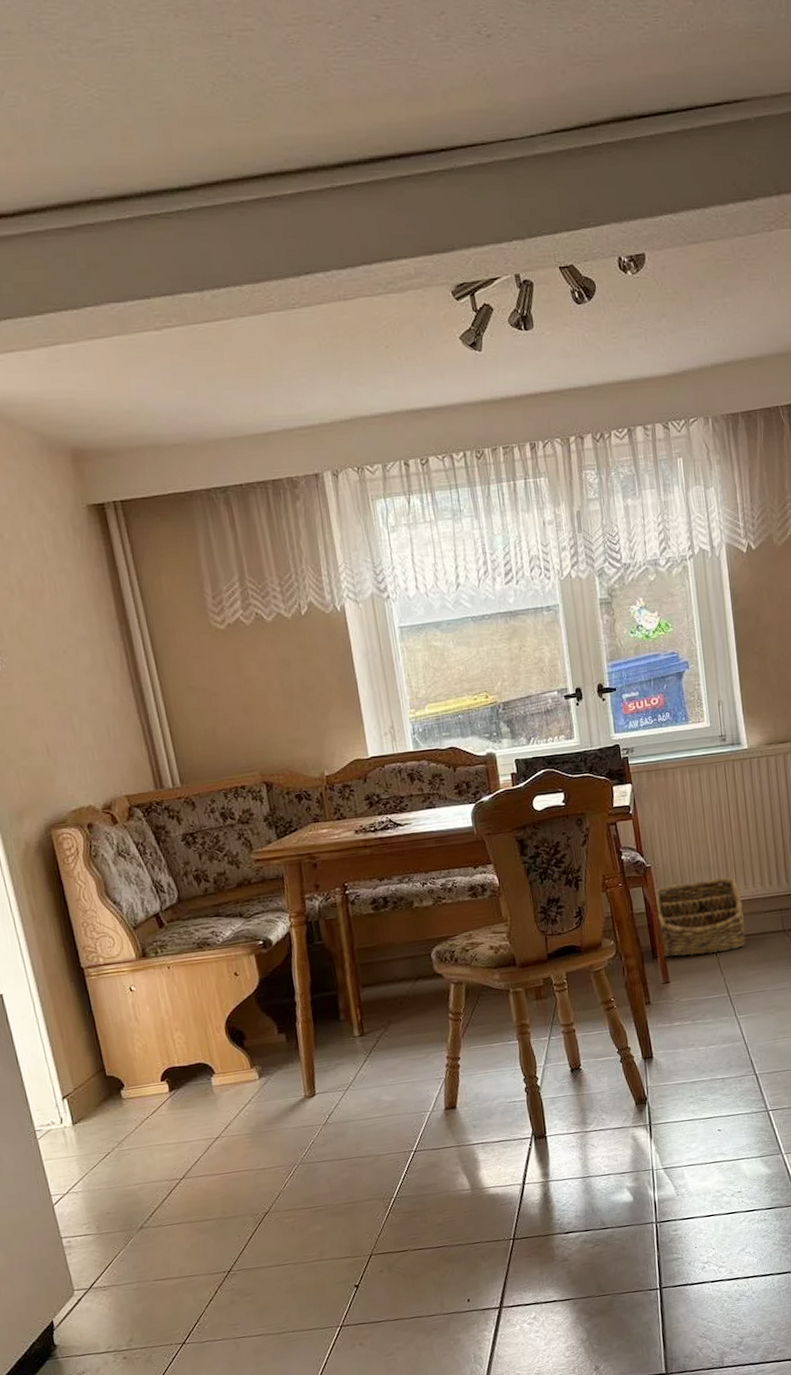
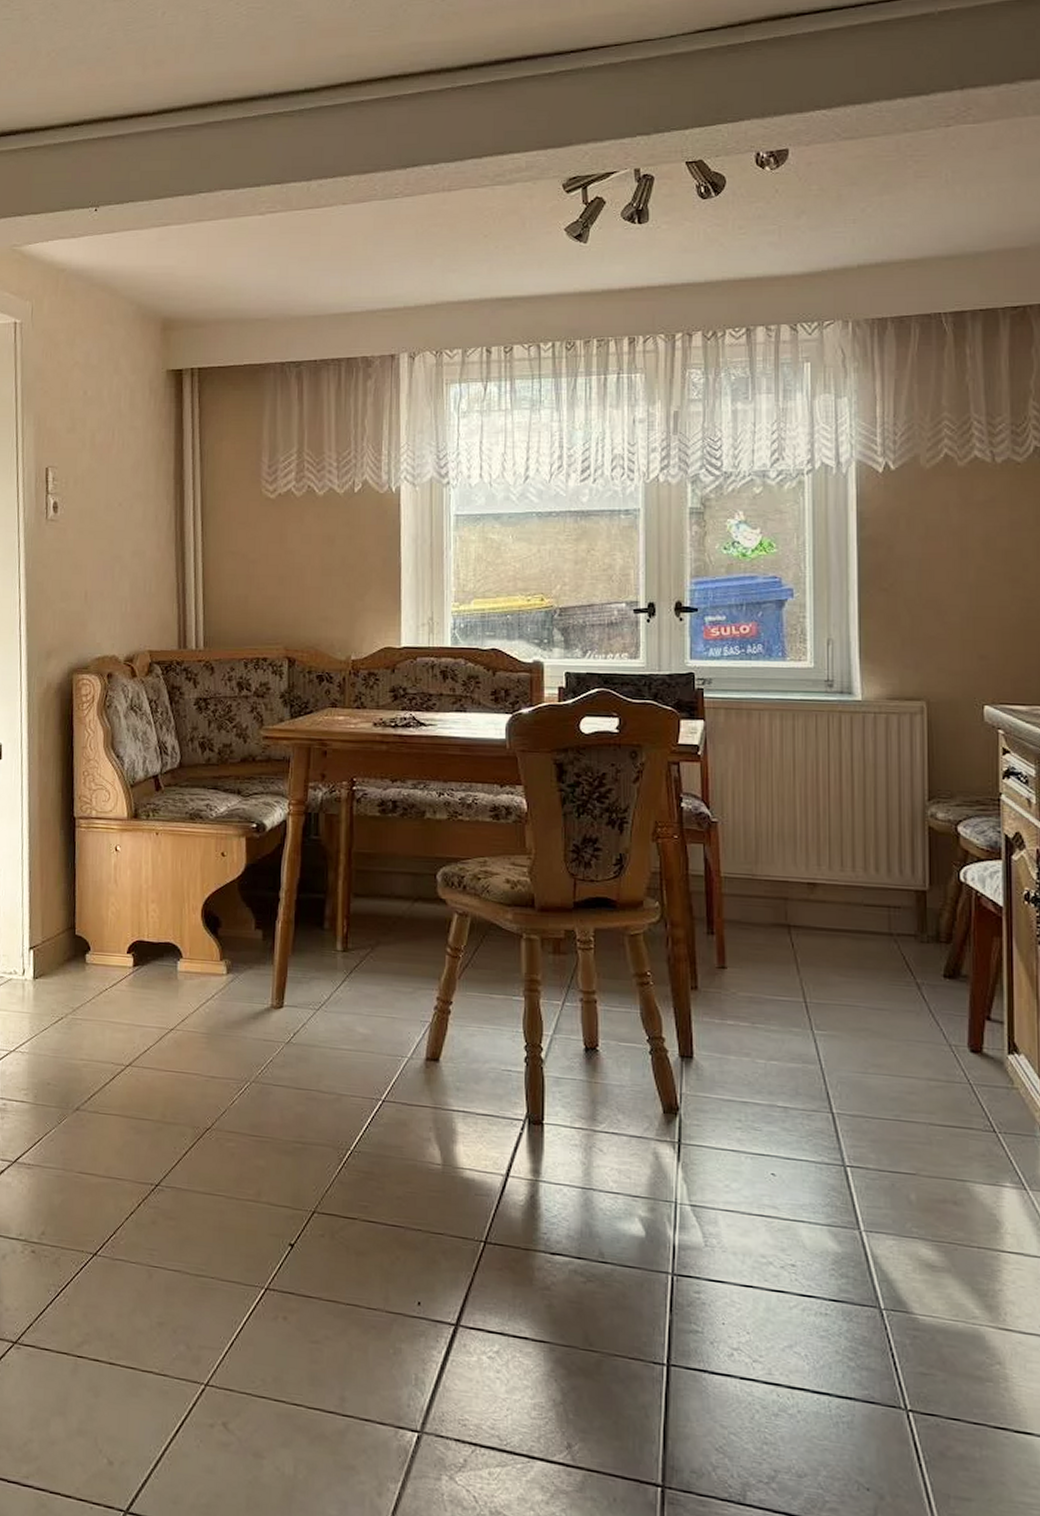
basket: present [654,877,746,957] -> none [718,848,835,945]

